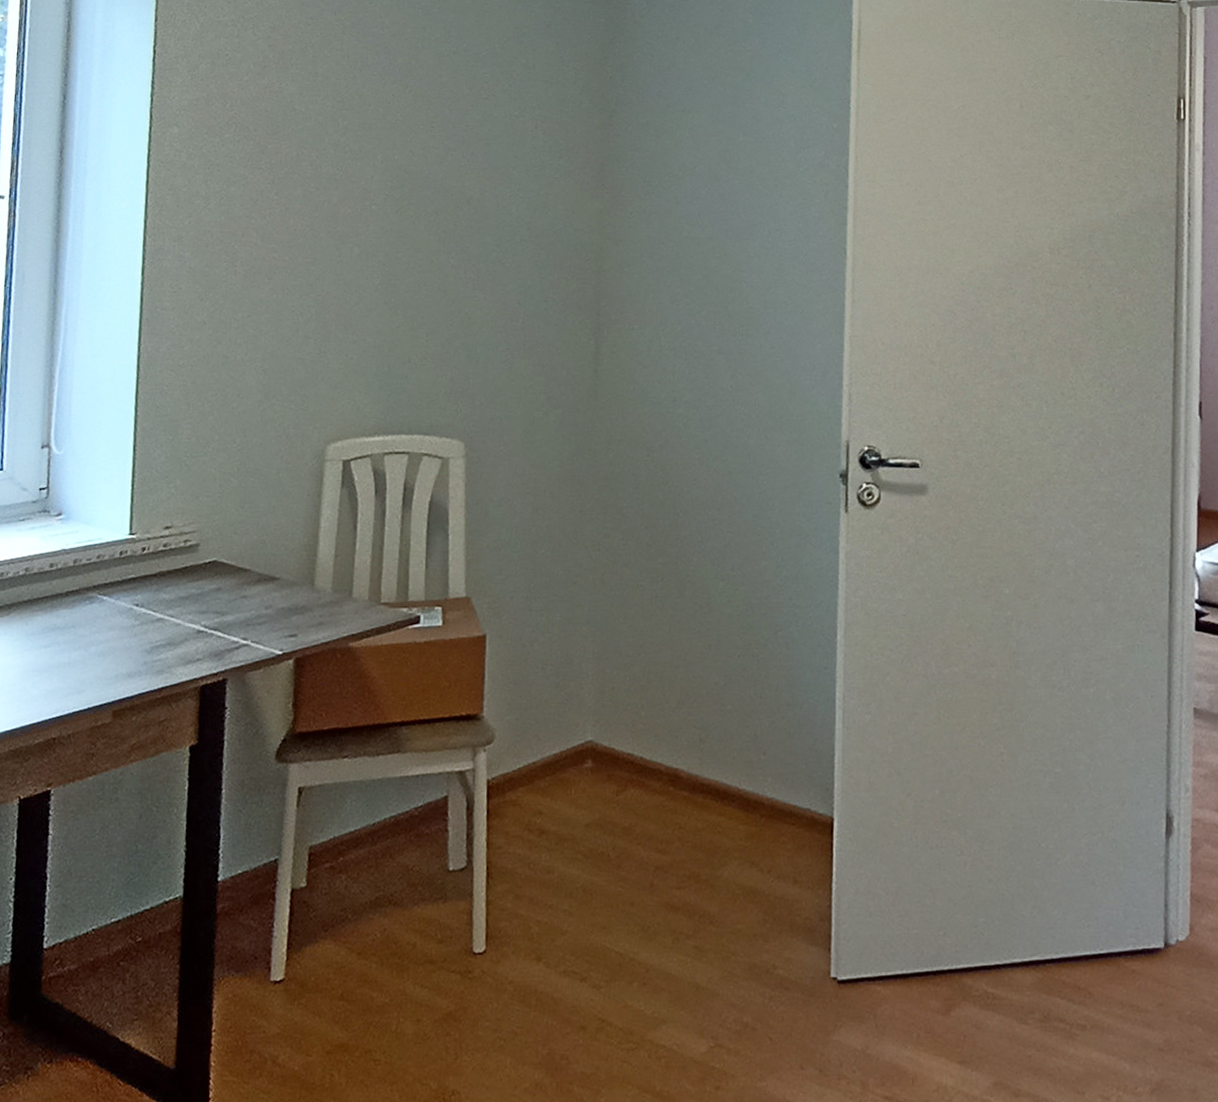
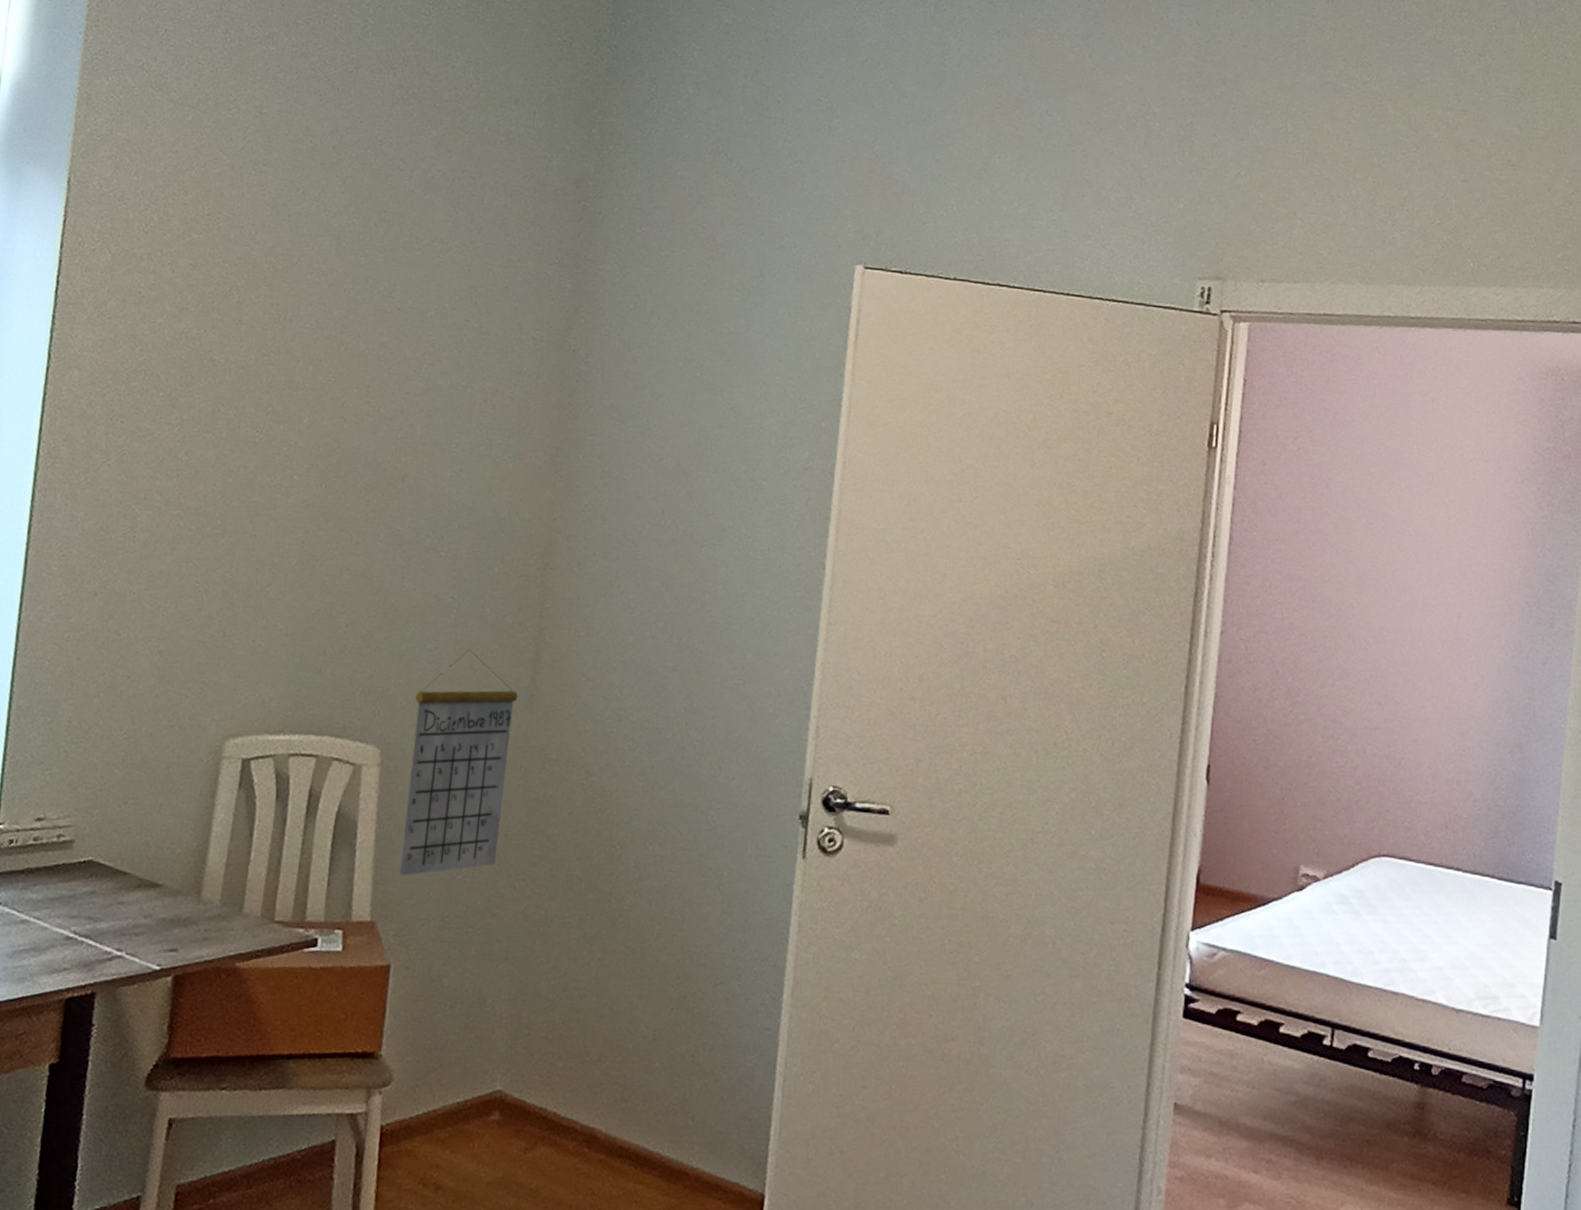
calendar: none [488,348,583,555] -> present [398,649,519,876]

